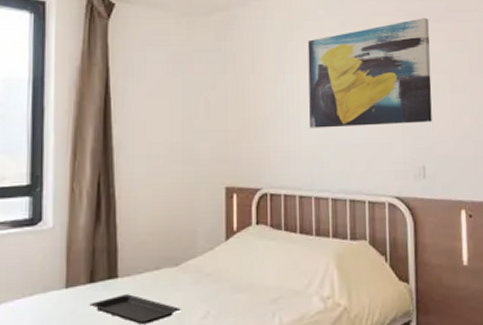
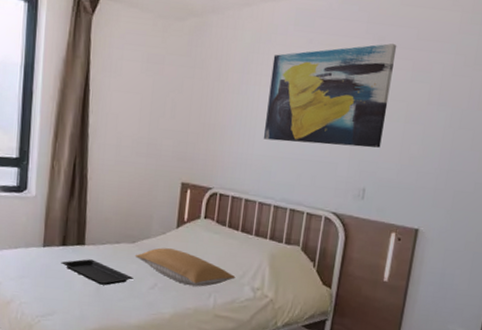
pillow: none [179,265,301,308] -> present [134,248,236,287]

